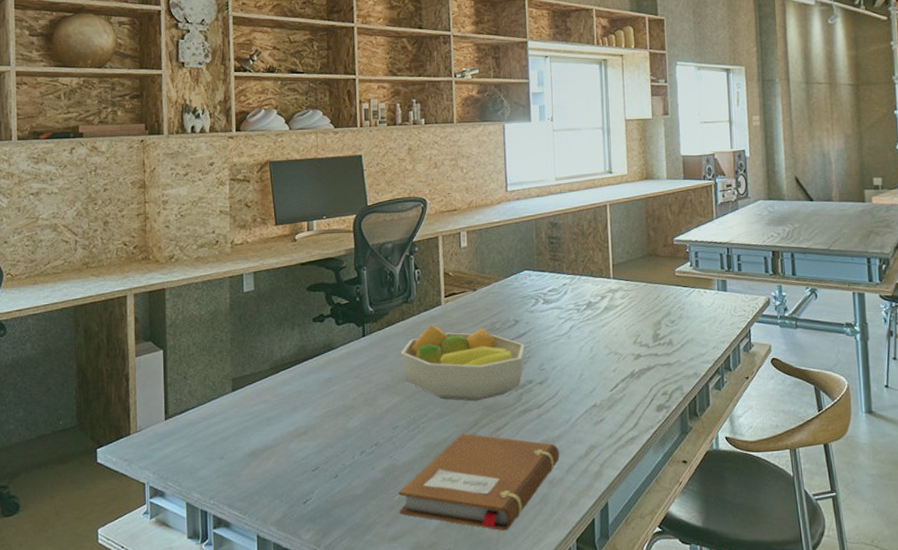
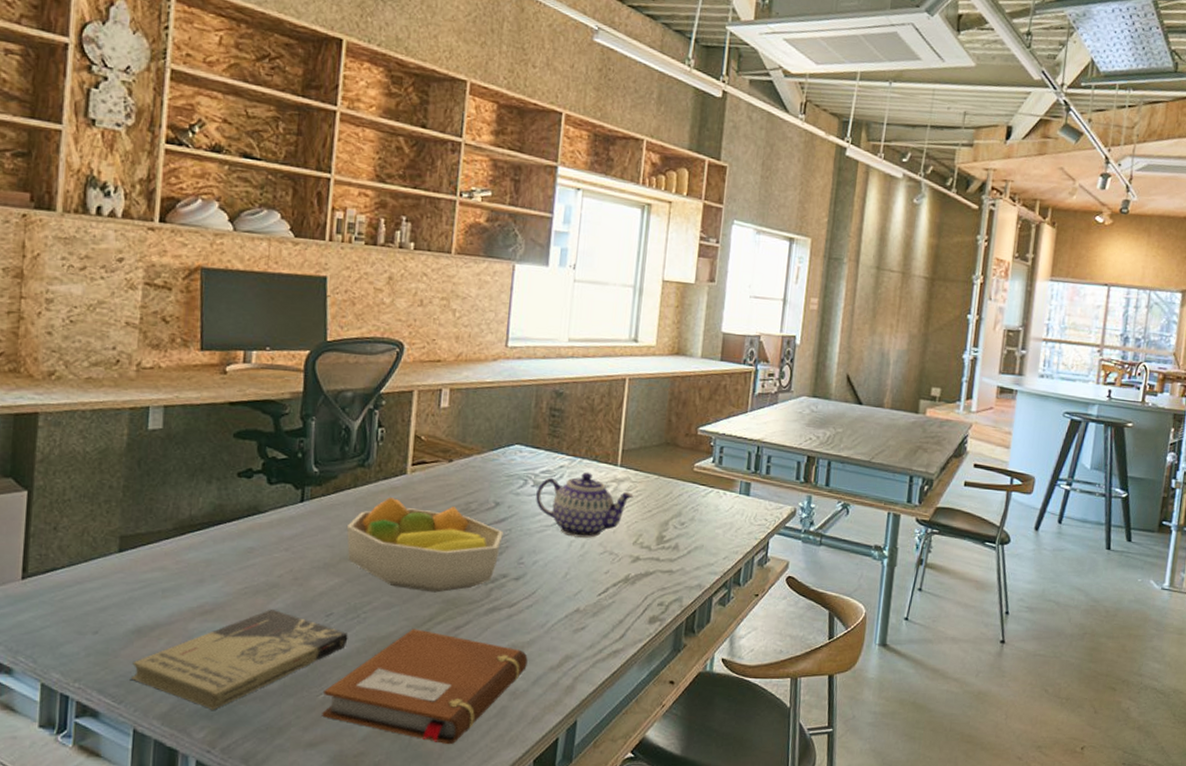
book: none [251,426,412,515] -> present [131,608,348,710]
teapot: none [547,286,629,343] -> present [536,472,635,538]

